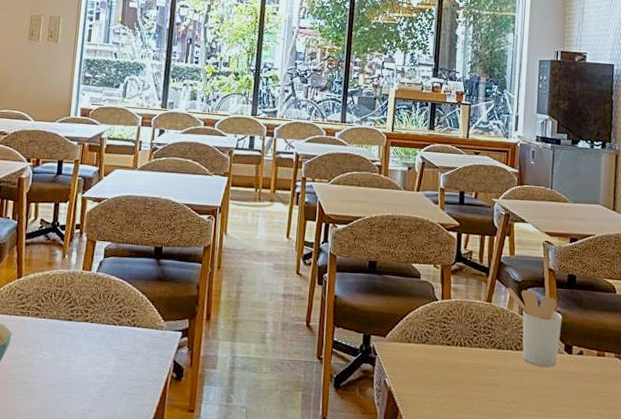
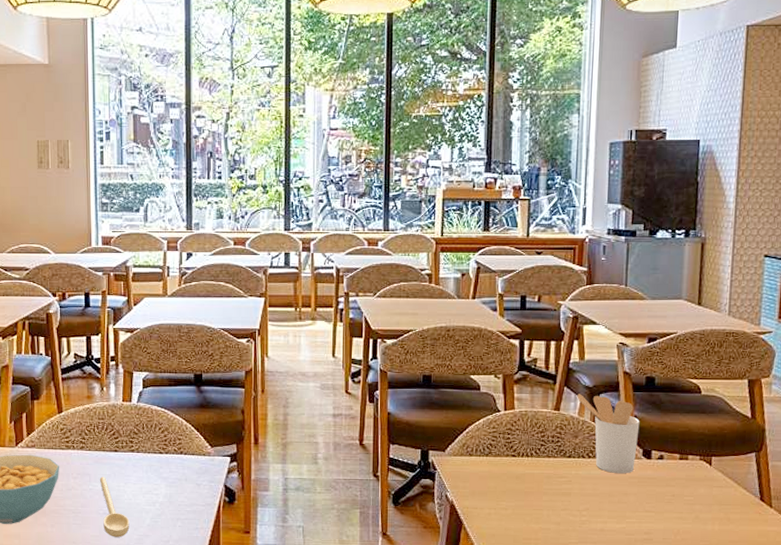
spoon: none [48,345,76,411] -> present [99,476,130,537]

